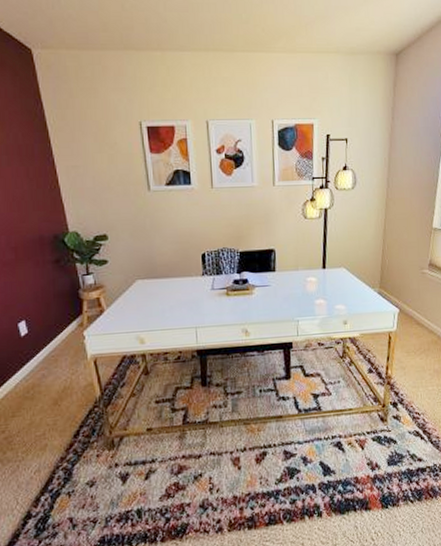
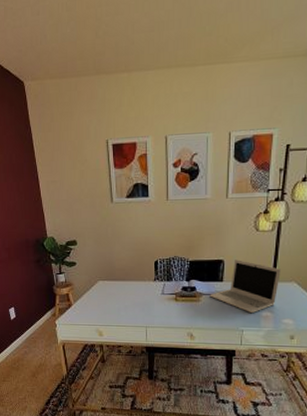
laptop: none [263,248,330,303] -> present [210,260,281,314]

